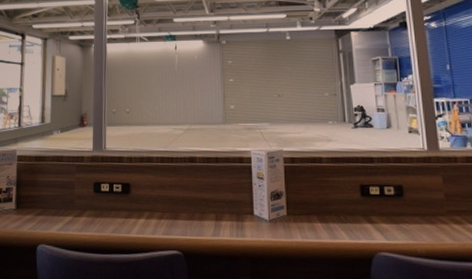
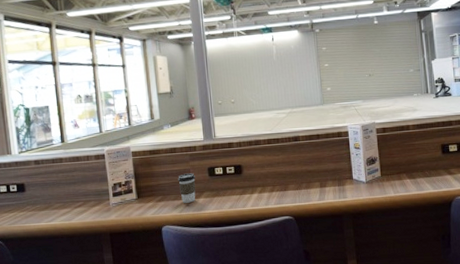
coffee cup: none [61,186,79,221] -> present [178,173,196,203]

